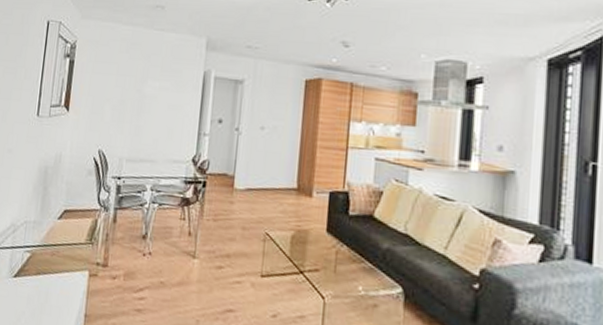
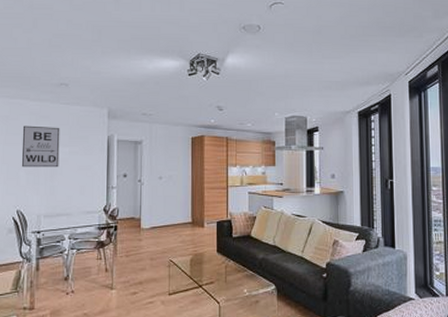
wall art: none [108,53,152,105] -> present [22,125,60,168]

